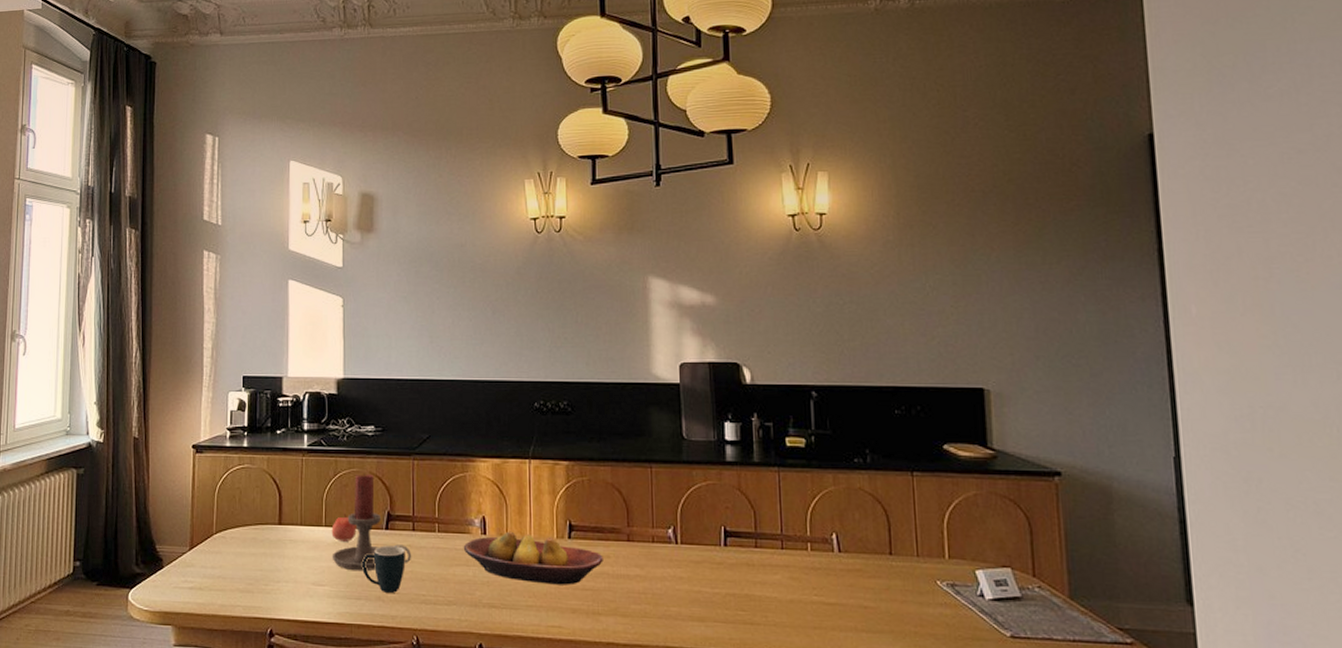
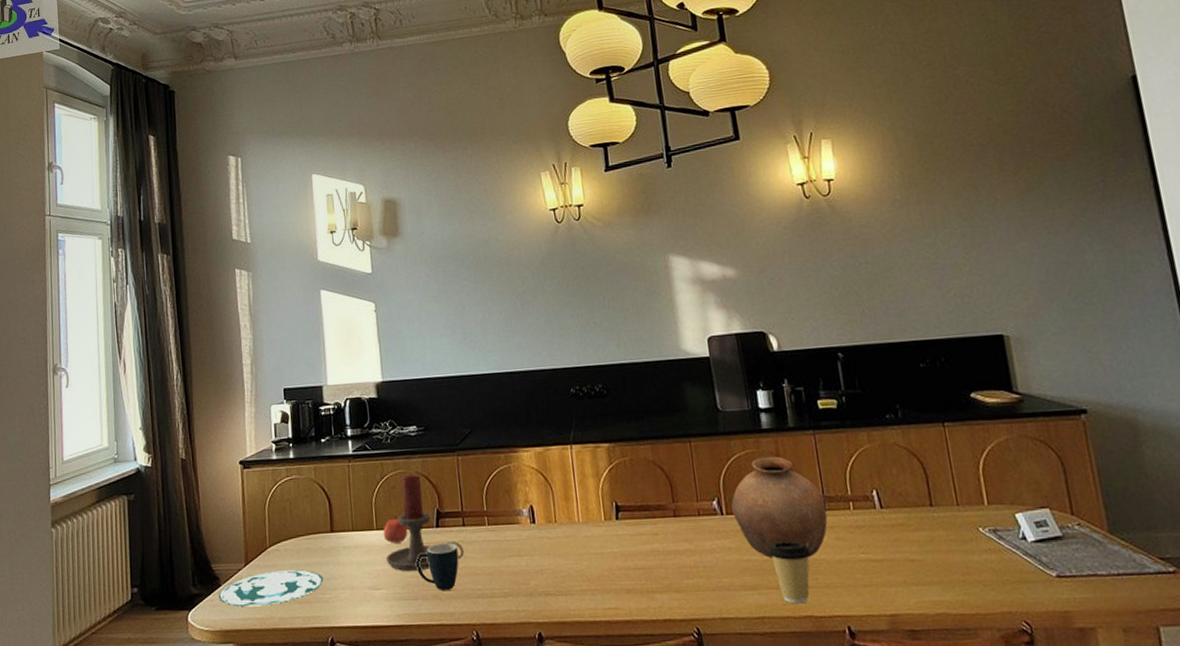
plate: none [161,558,266,592] -> present [219,569,323,607]
fruit bowl: present [463,531,603,585] -> none [514,517,653,567]
pottery: none [687,489,784,594] -> present [731,456,828,558]
coffee cup: none [720,575,763,640] -> present [768,540,812,604]

